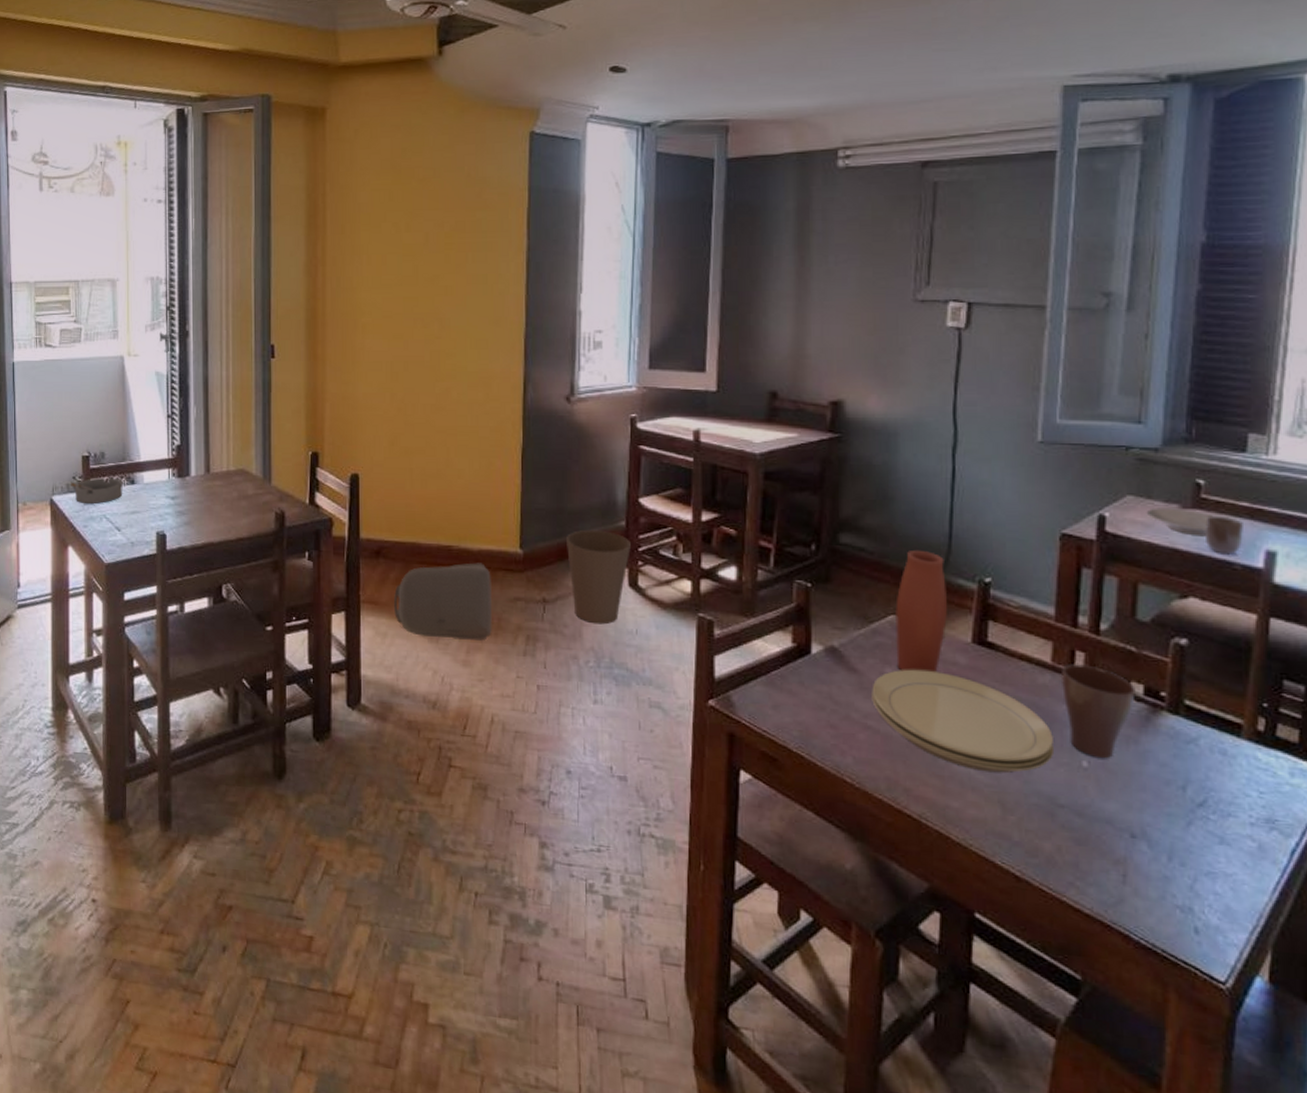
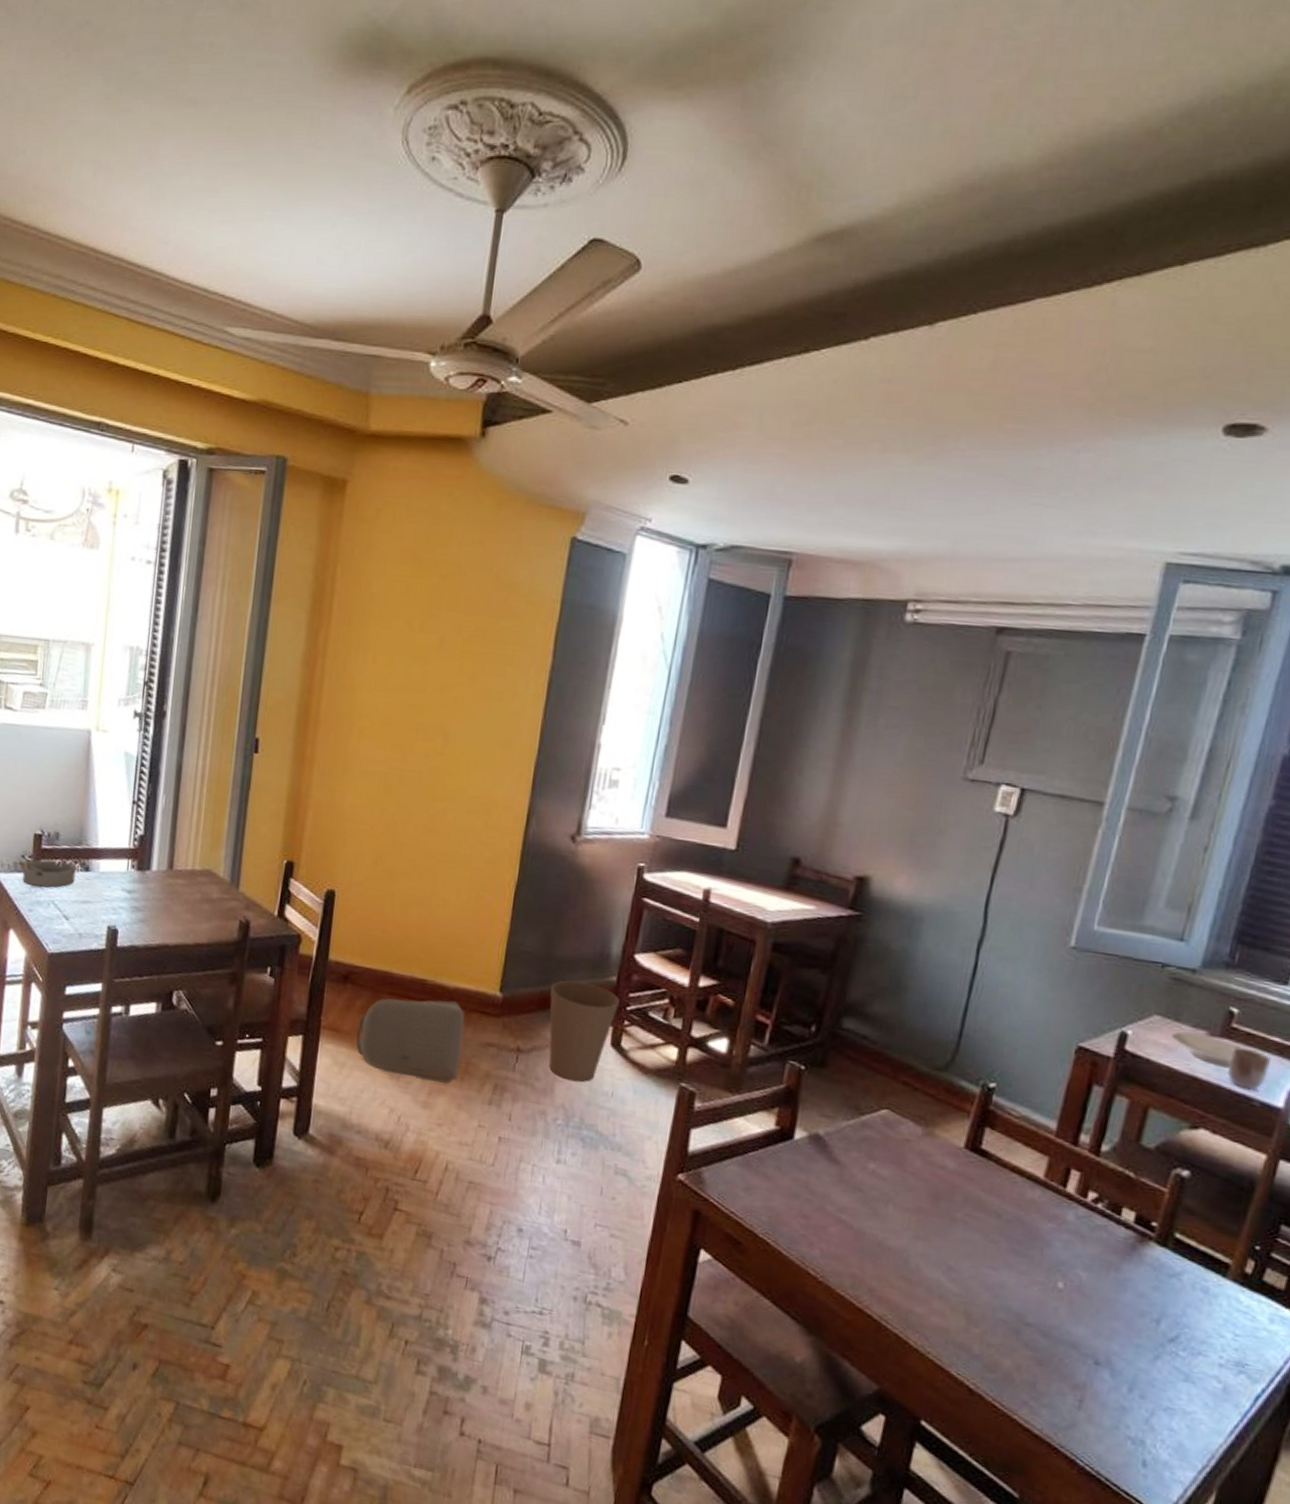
plate: present [872,669,1053,774] -> none [849,1166,1033,1286]
vase: present [895,549,947,673] -> none [881,1044,950,1175]
cup: present [1062,664,1136,759] -> none [1049,1181,1127,1283]

